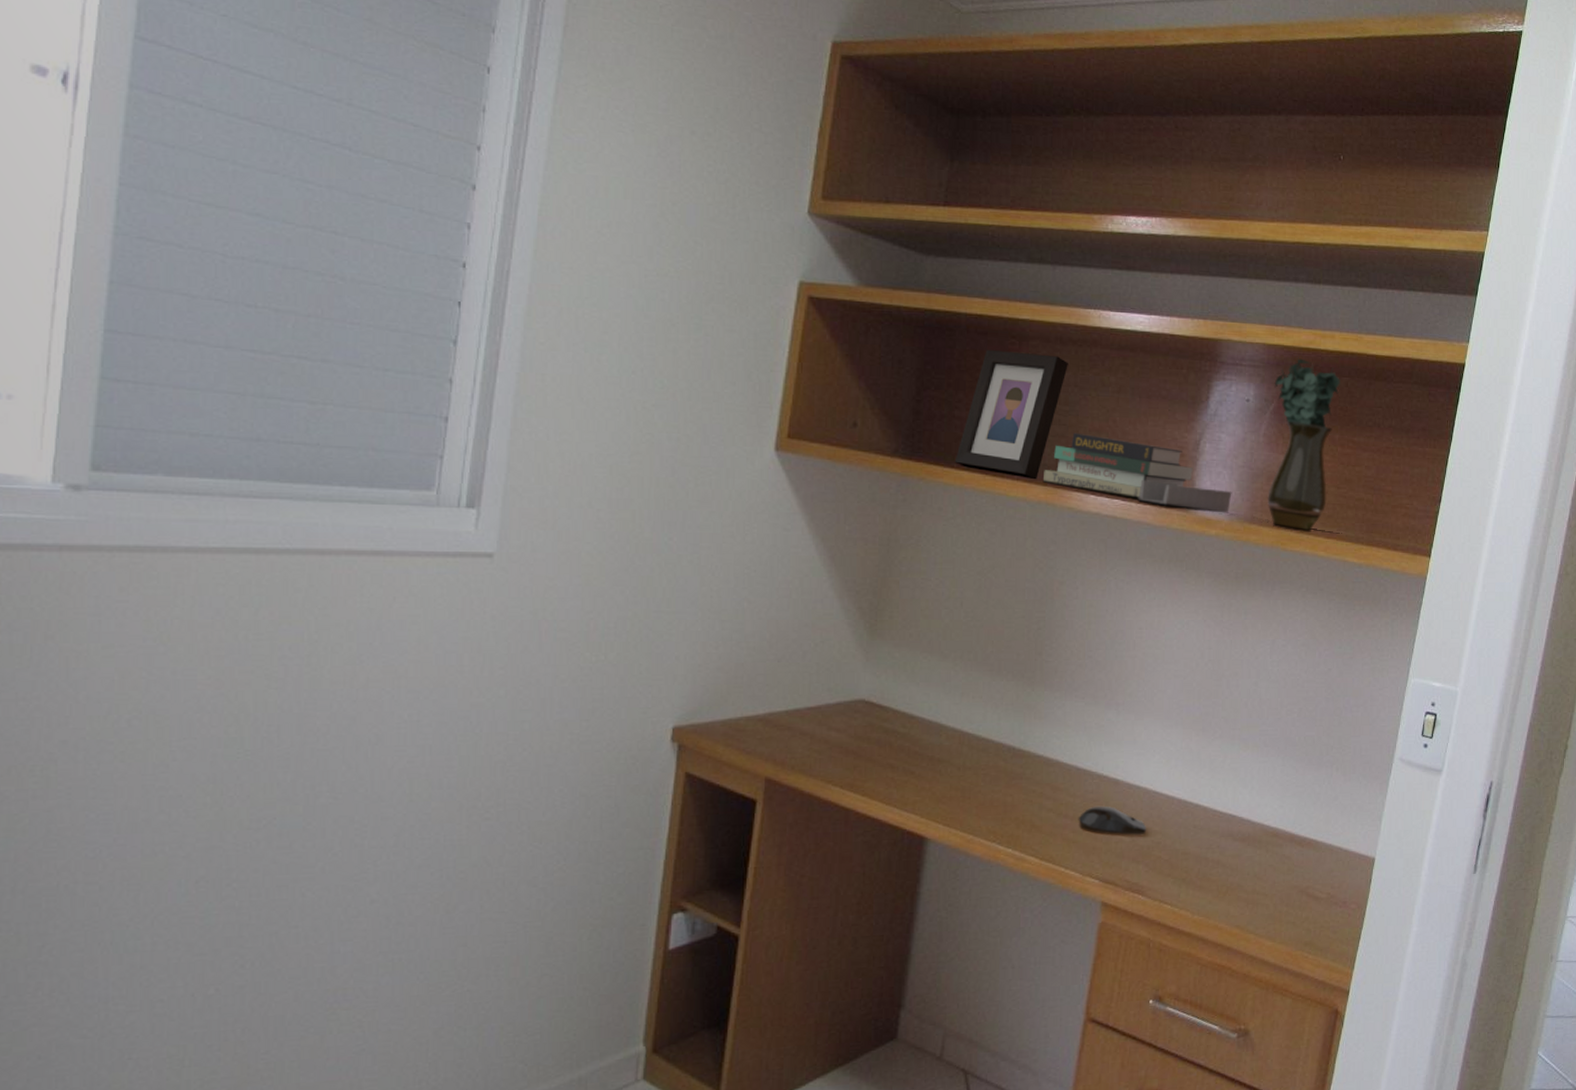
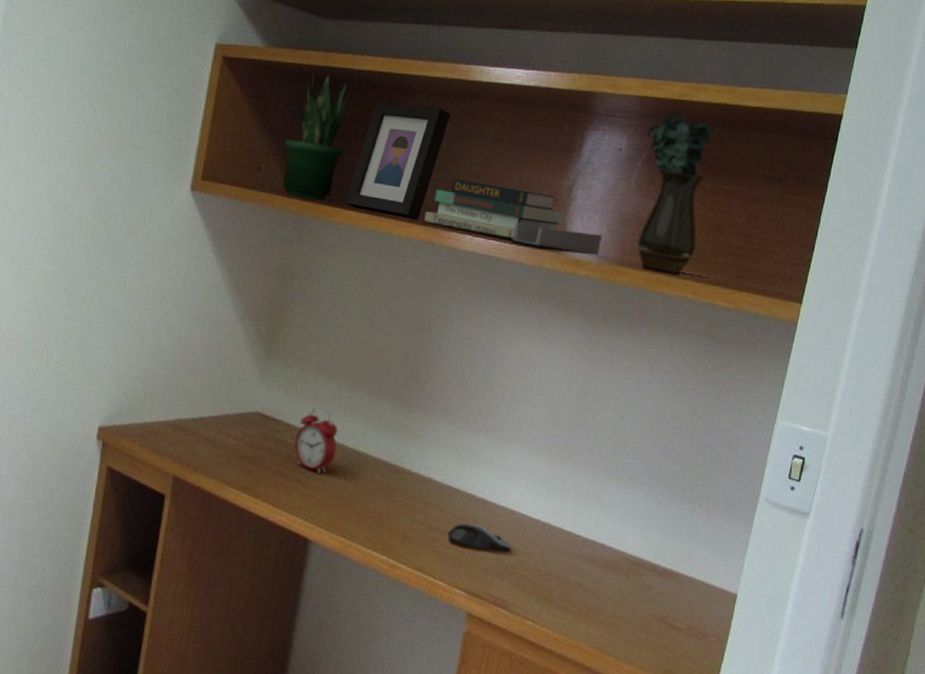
planter: none [882,318,961,460] -> present [282,74,354,201]
alarm clock: none [905,690,955,764] -> present [294,407,338,474]

